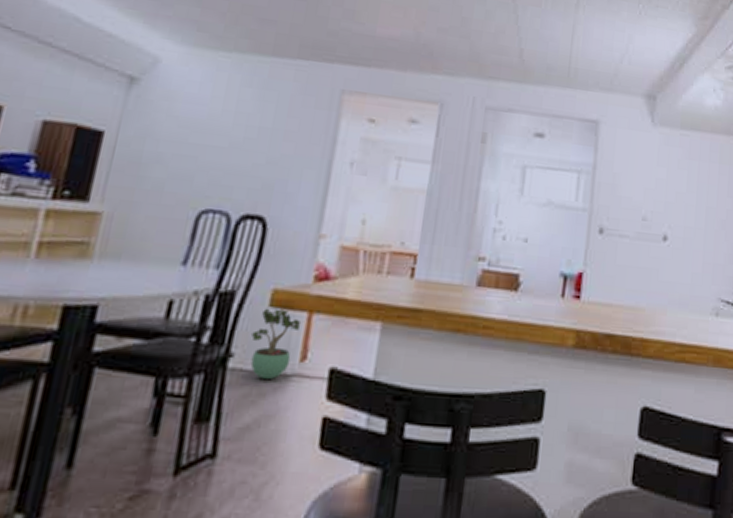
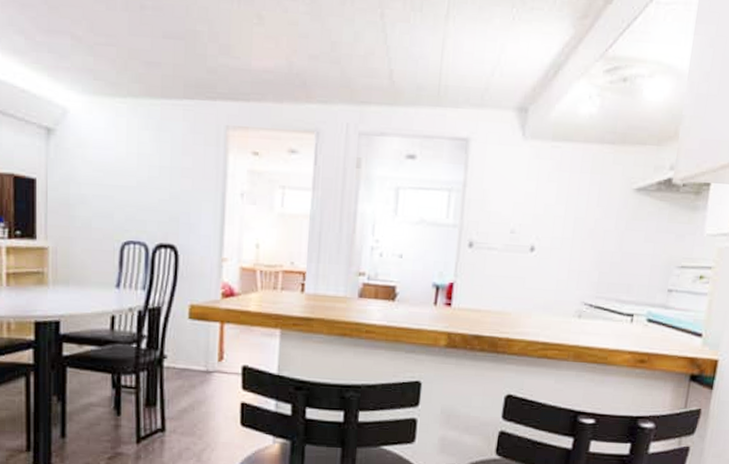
potted plant: present [250,308,302,380] -> none [177,319,216,375]

